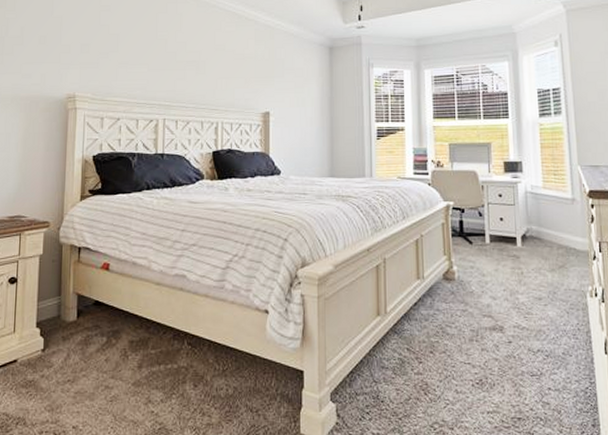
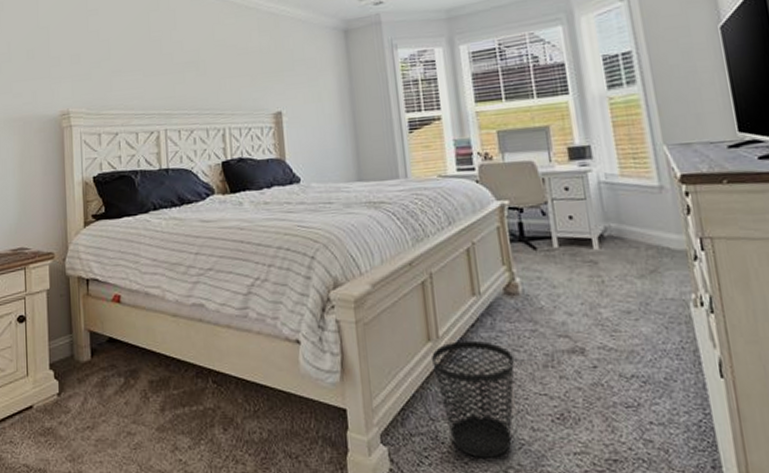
wastebasket: none [380,316,446,415] -> present [432,340,515,458]

